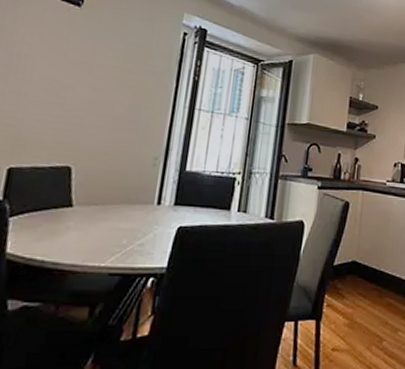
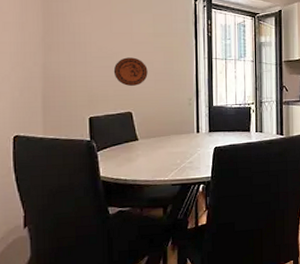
decorative plate: none [56,93,105,133] -> present [113,57,148,86]

